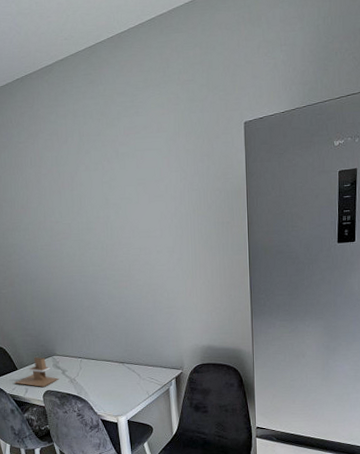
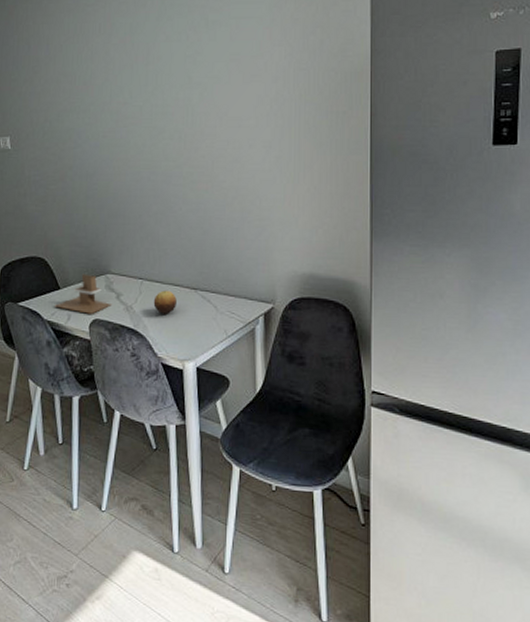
fruit: none [91,365,109,383] -> present [153,290,177,314]

